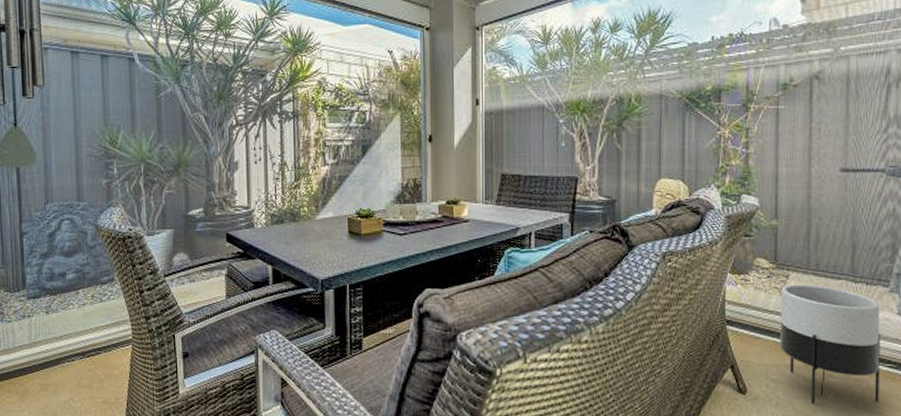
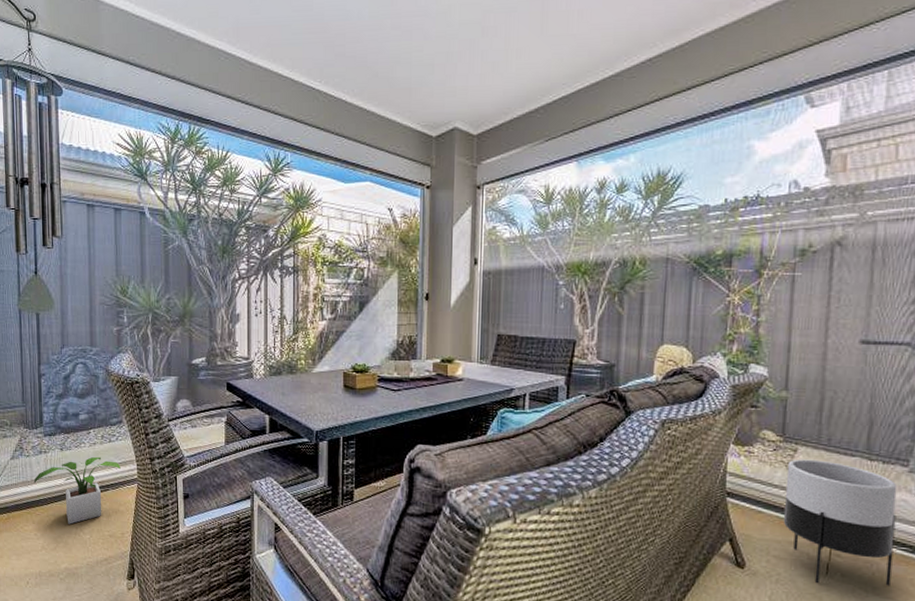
potted plant: none [16,318,113,393] -> present [33,456,121,524]

